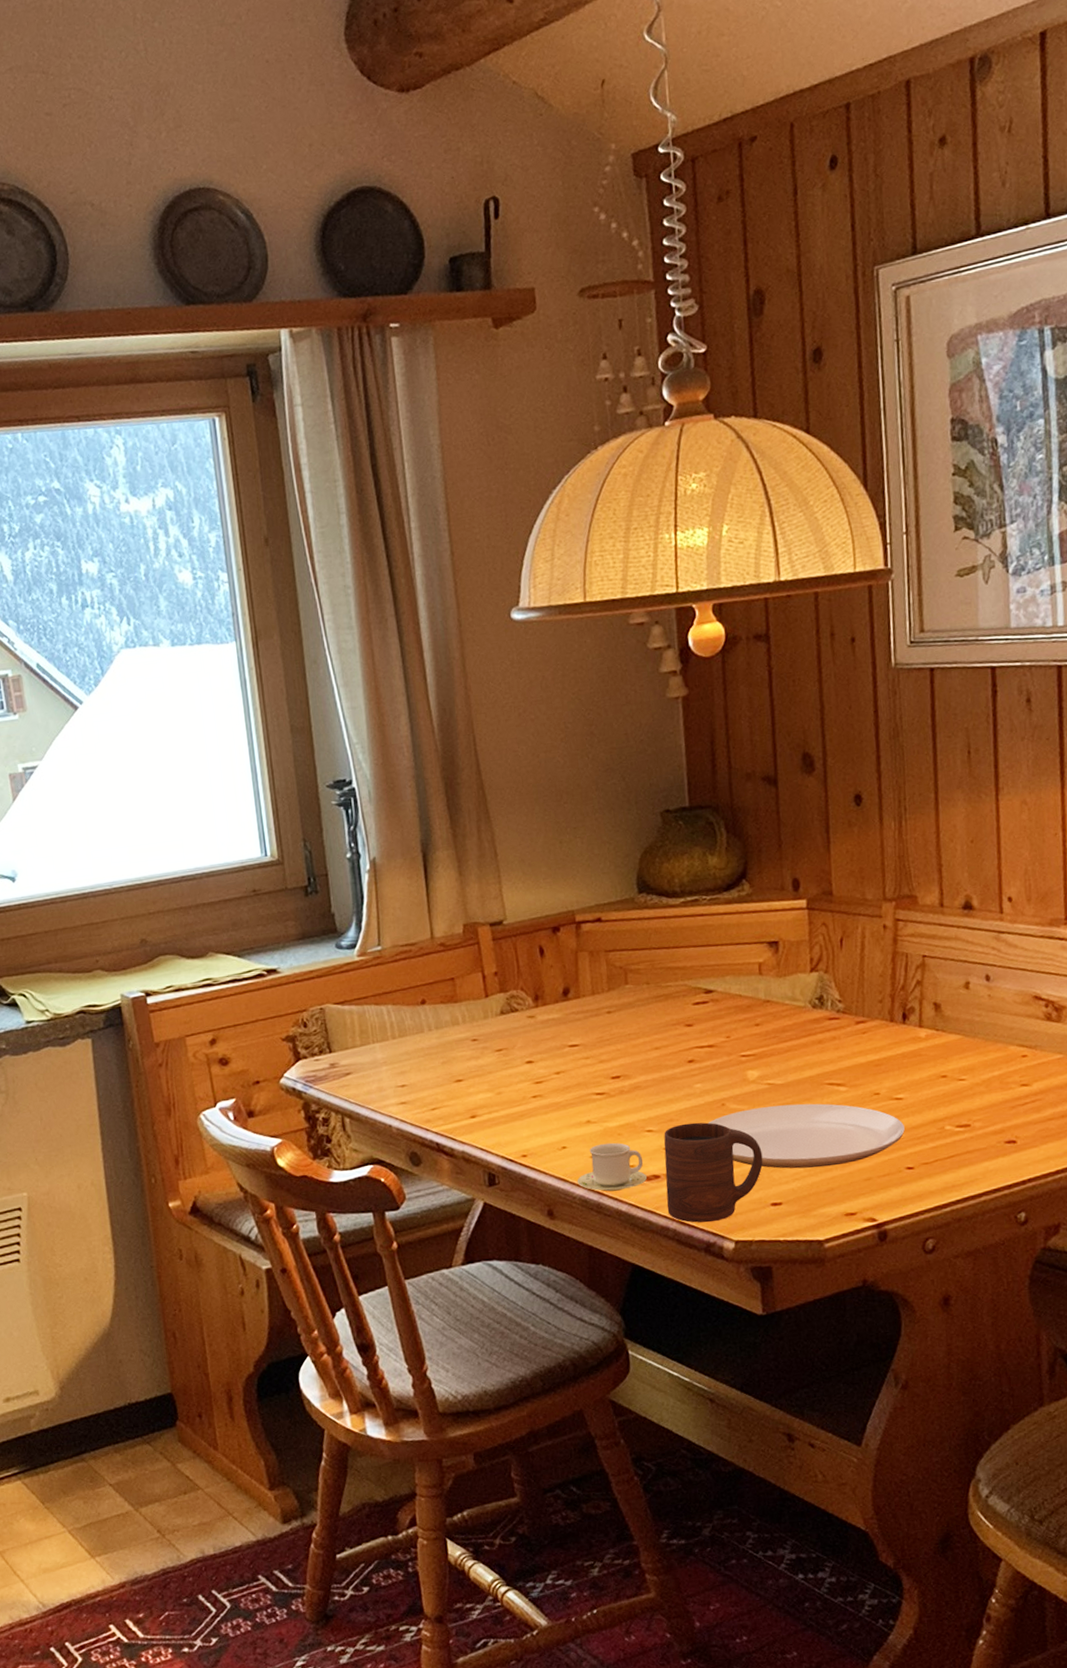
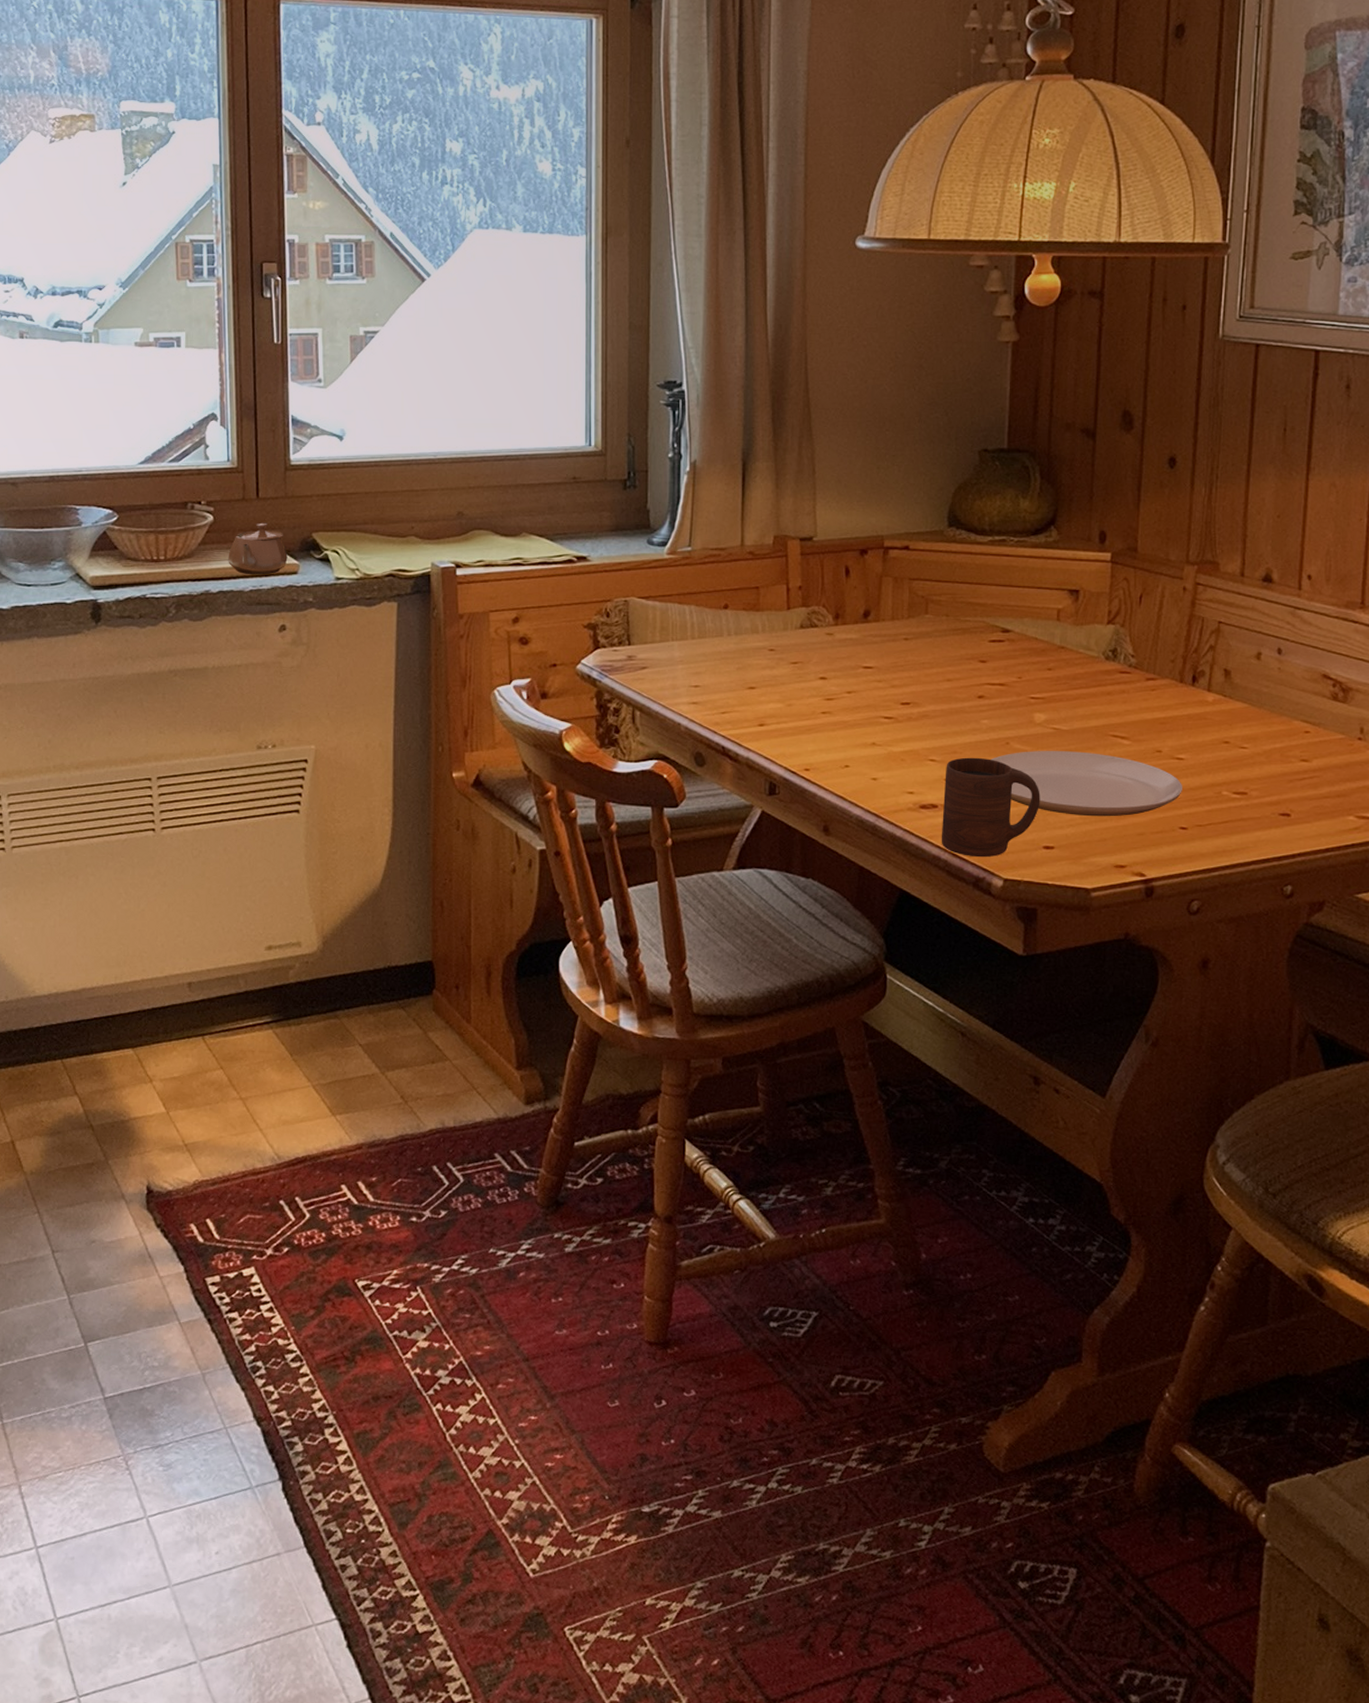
cup and saucer: present [577,1142,648,1192] -> none [855,767,925,815]

